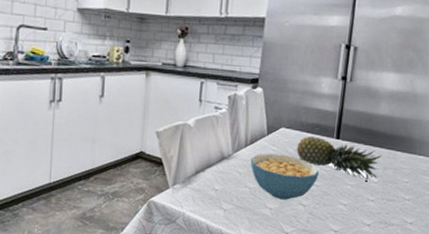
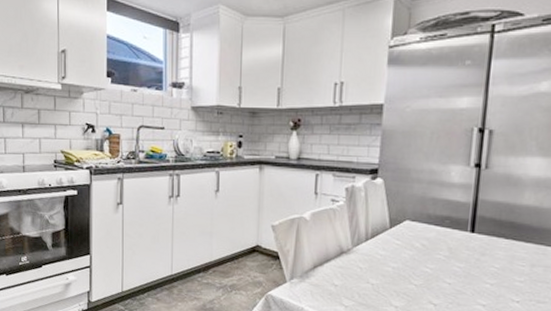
cereal bowl: present [250,153,320,200] -> none [372,247,452,298]
fruit: present [296,136,382,182] -> none [424,230,529,281]

